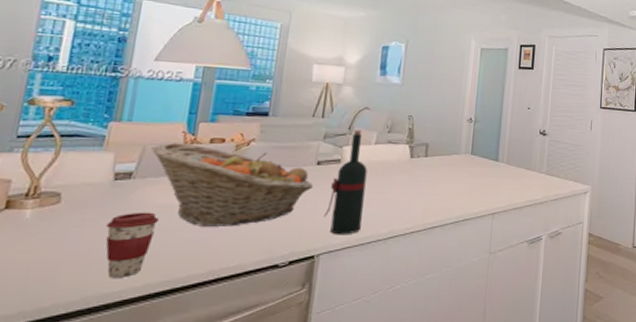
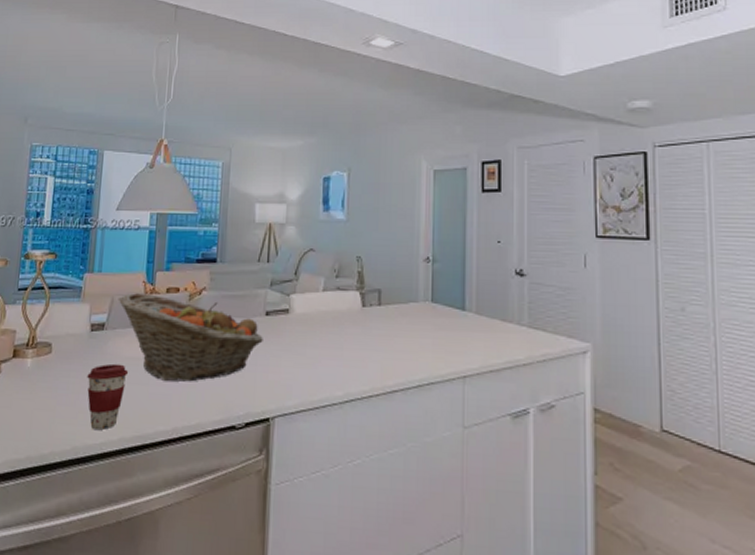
wine bottle: present [324,129,368,235] -> none [276,275,317,397]

